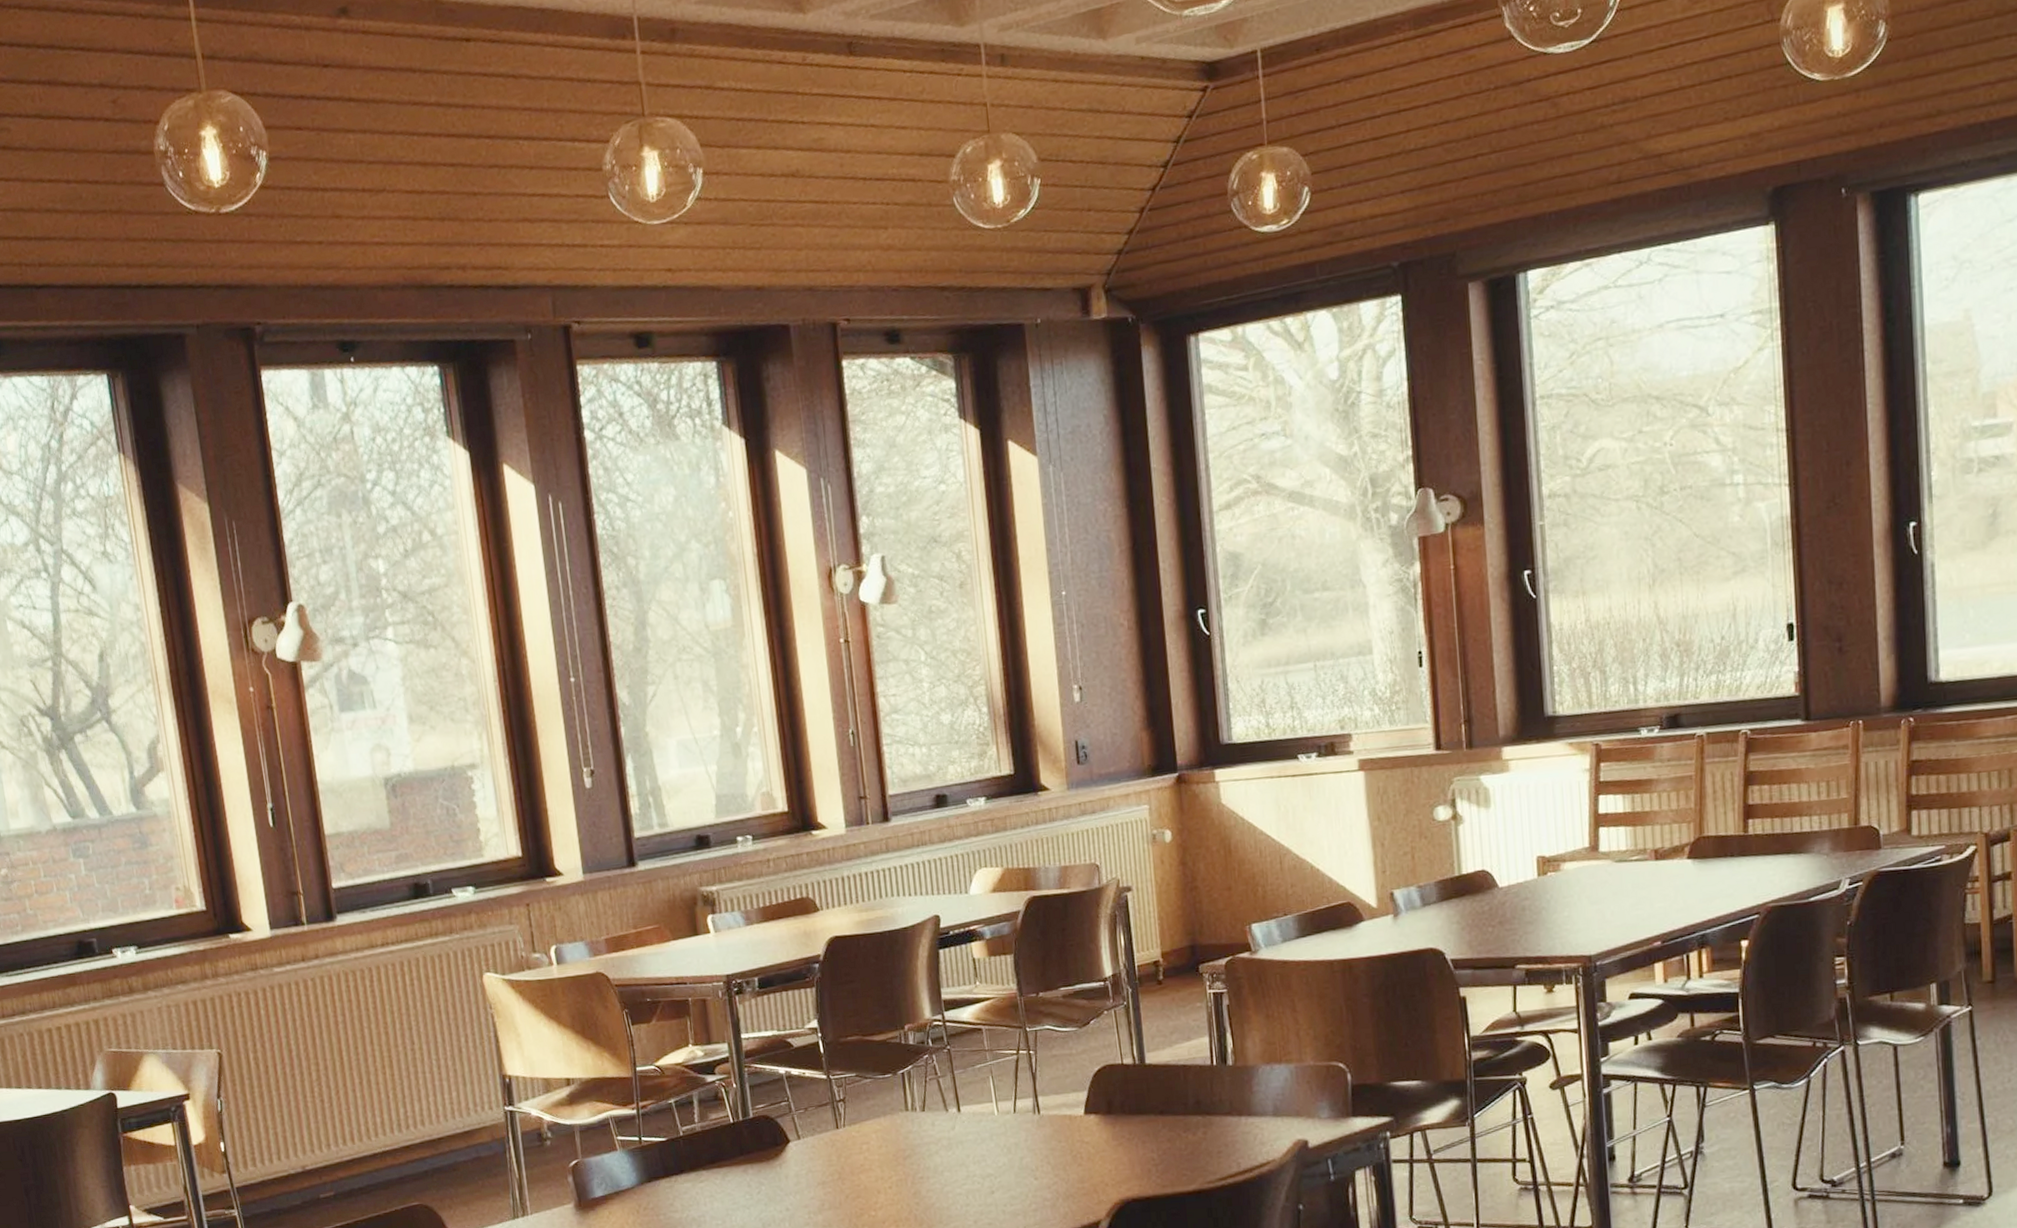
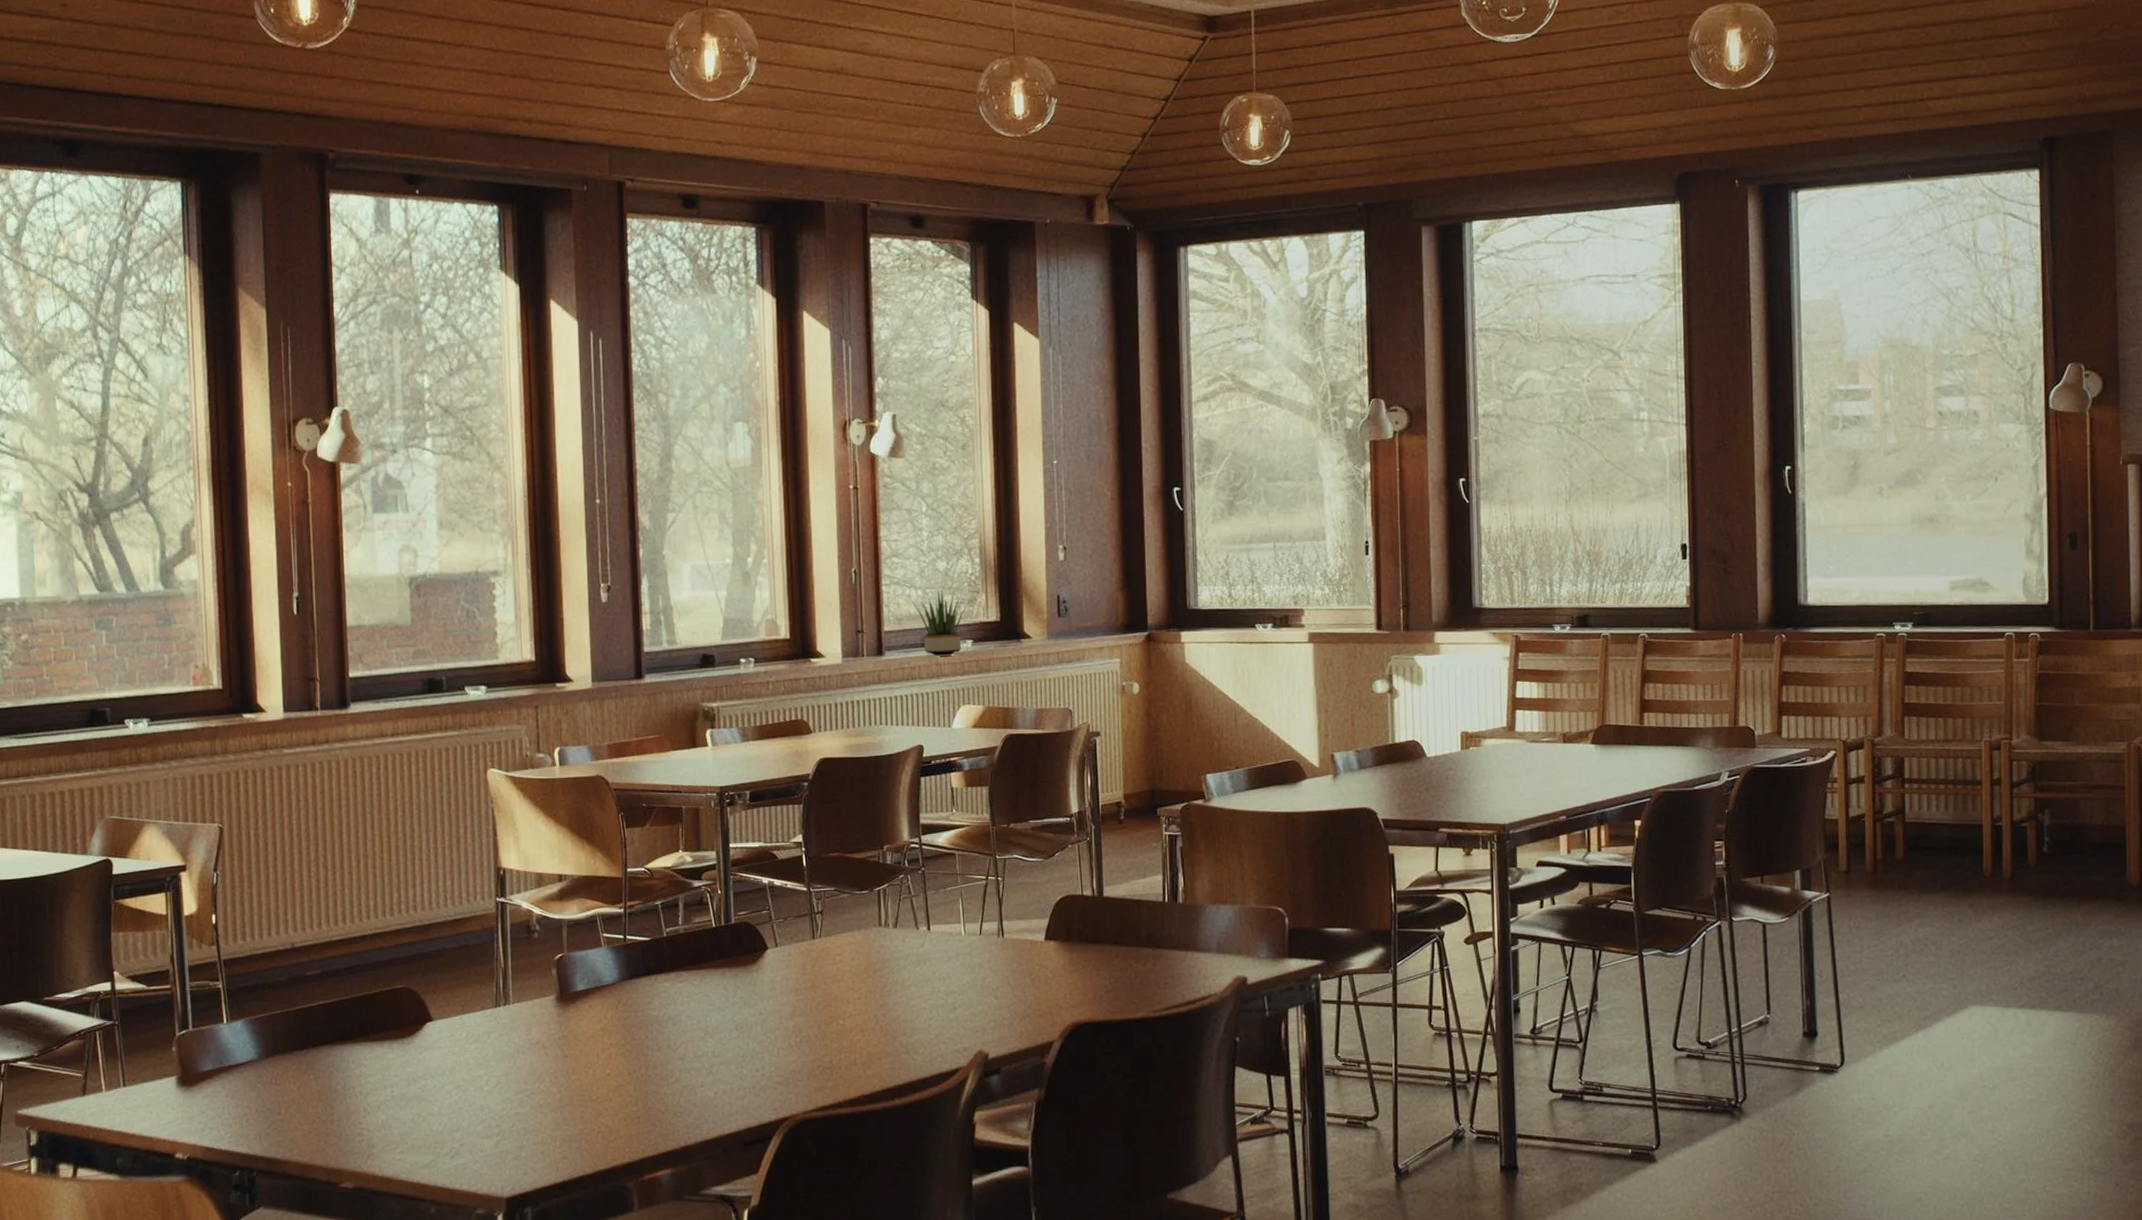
potted plant: none [916,745,980,818] -> present [911,590,971,656]

